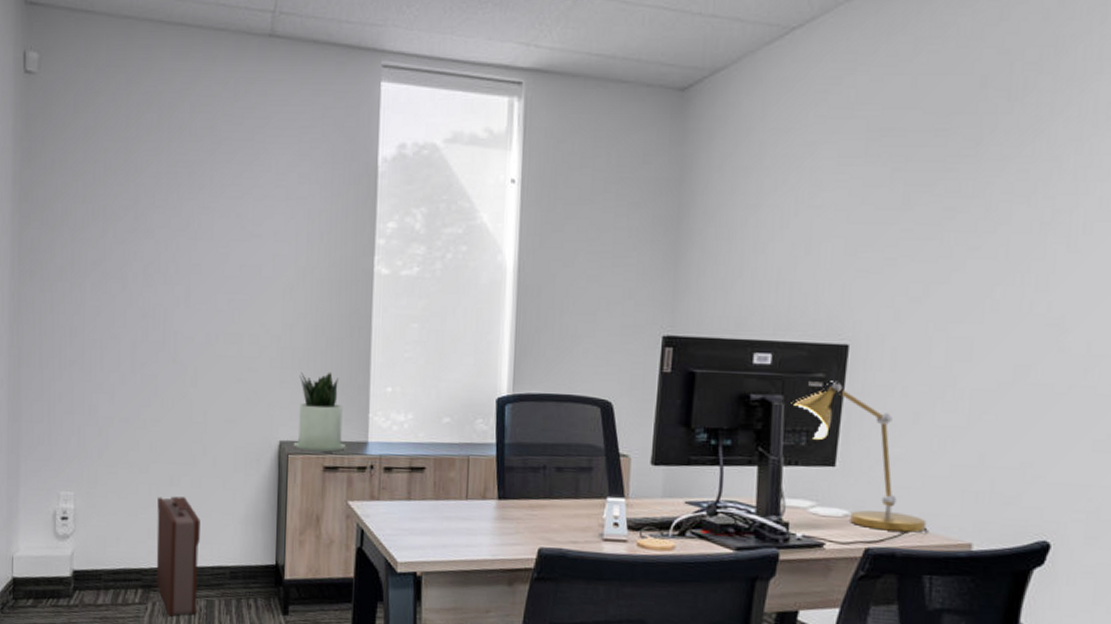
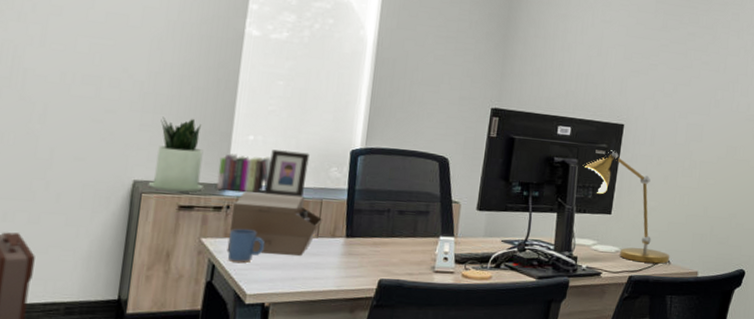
books: none [358,408,412,450] -> present [216,153,272,193]
sewing box: none [374,449,472,521] -> present [227,191,323,257]
mug: none [375,490,413,528] -> present [227,228,265,263]
picture frame: none [408,402,452,455] -> present [265,149,310,197]

